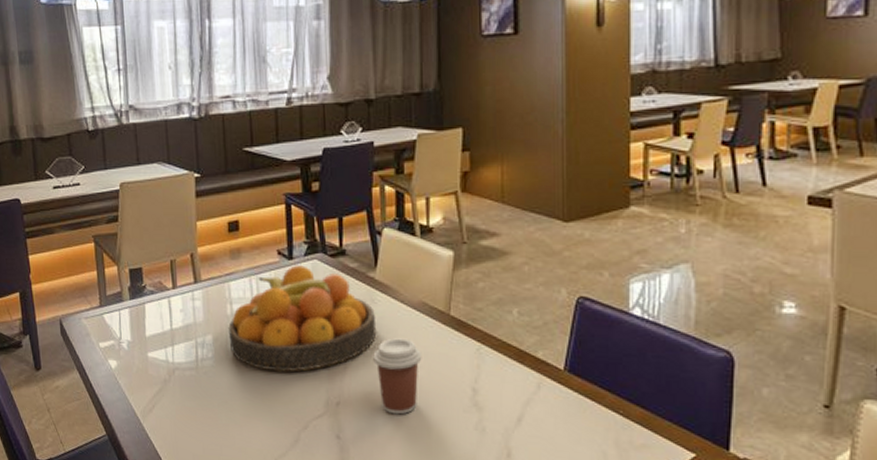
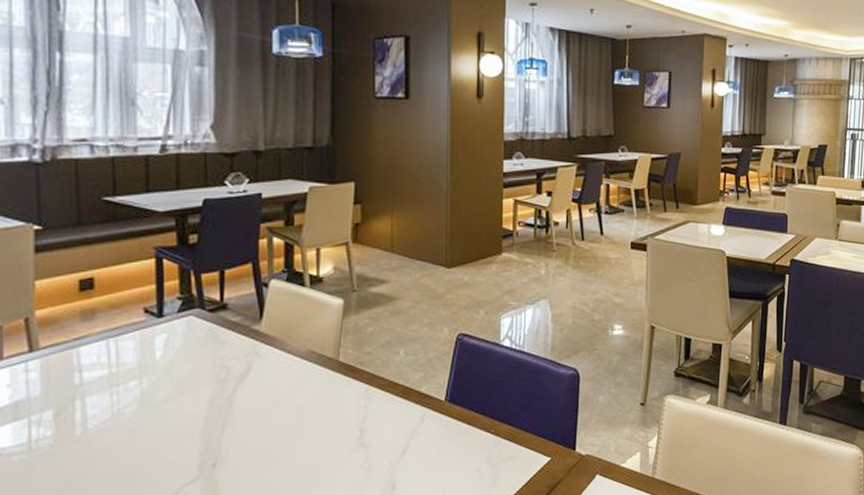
fruit bowl: present [228,265,377,372] -> none [75,323,261,442]
coffee cup: present [373,338,422,415] -> none [256,388,309,467]

